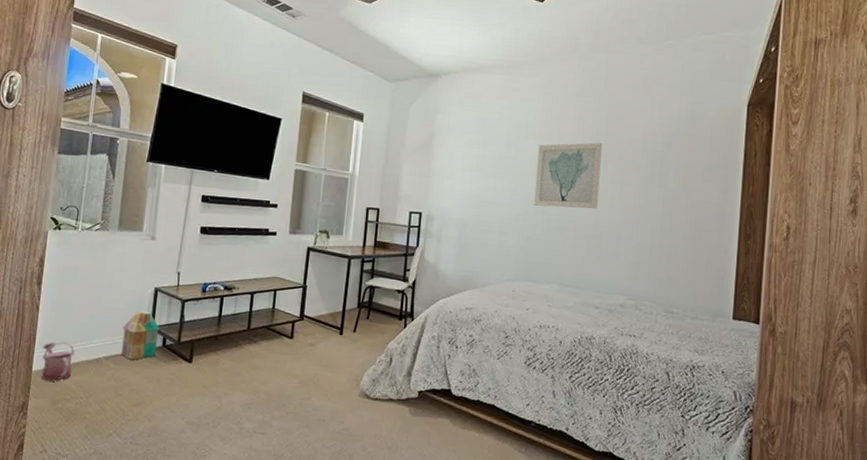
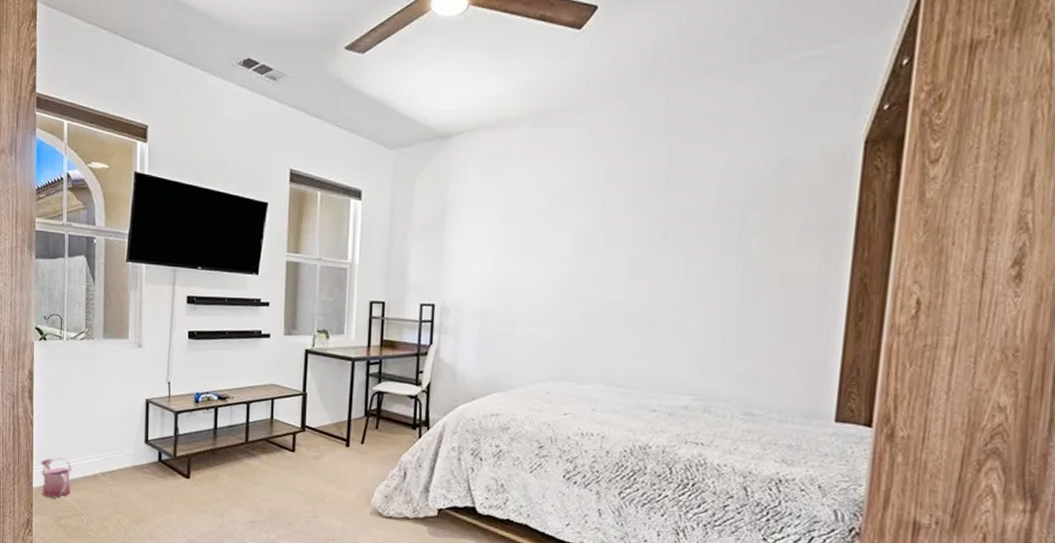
toy house: present [121,311,161,360] -> none [117,424,155,476]
wall art: present [534,142,603,209] -> none [572,206,661,291]

